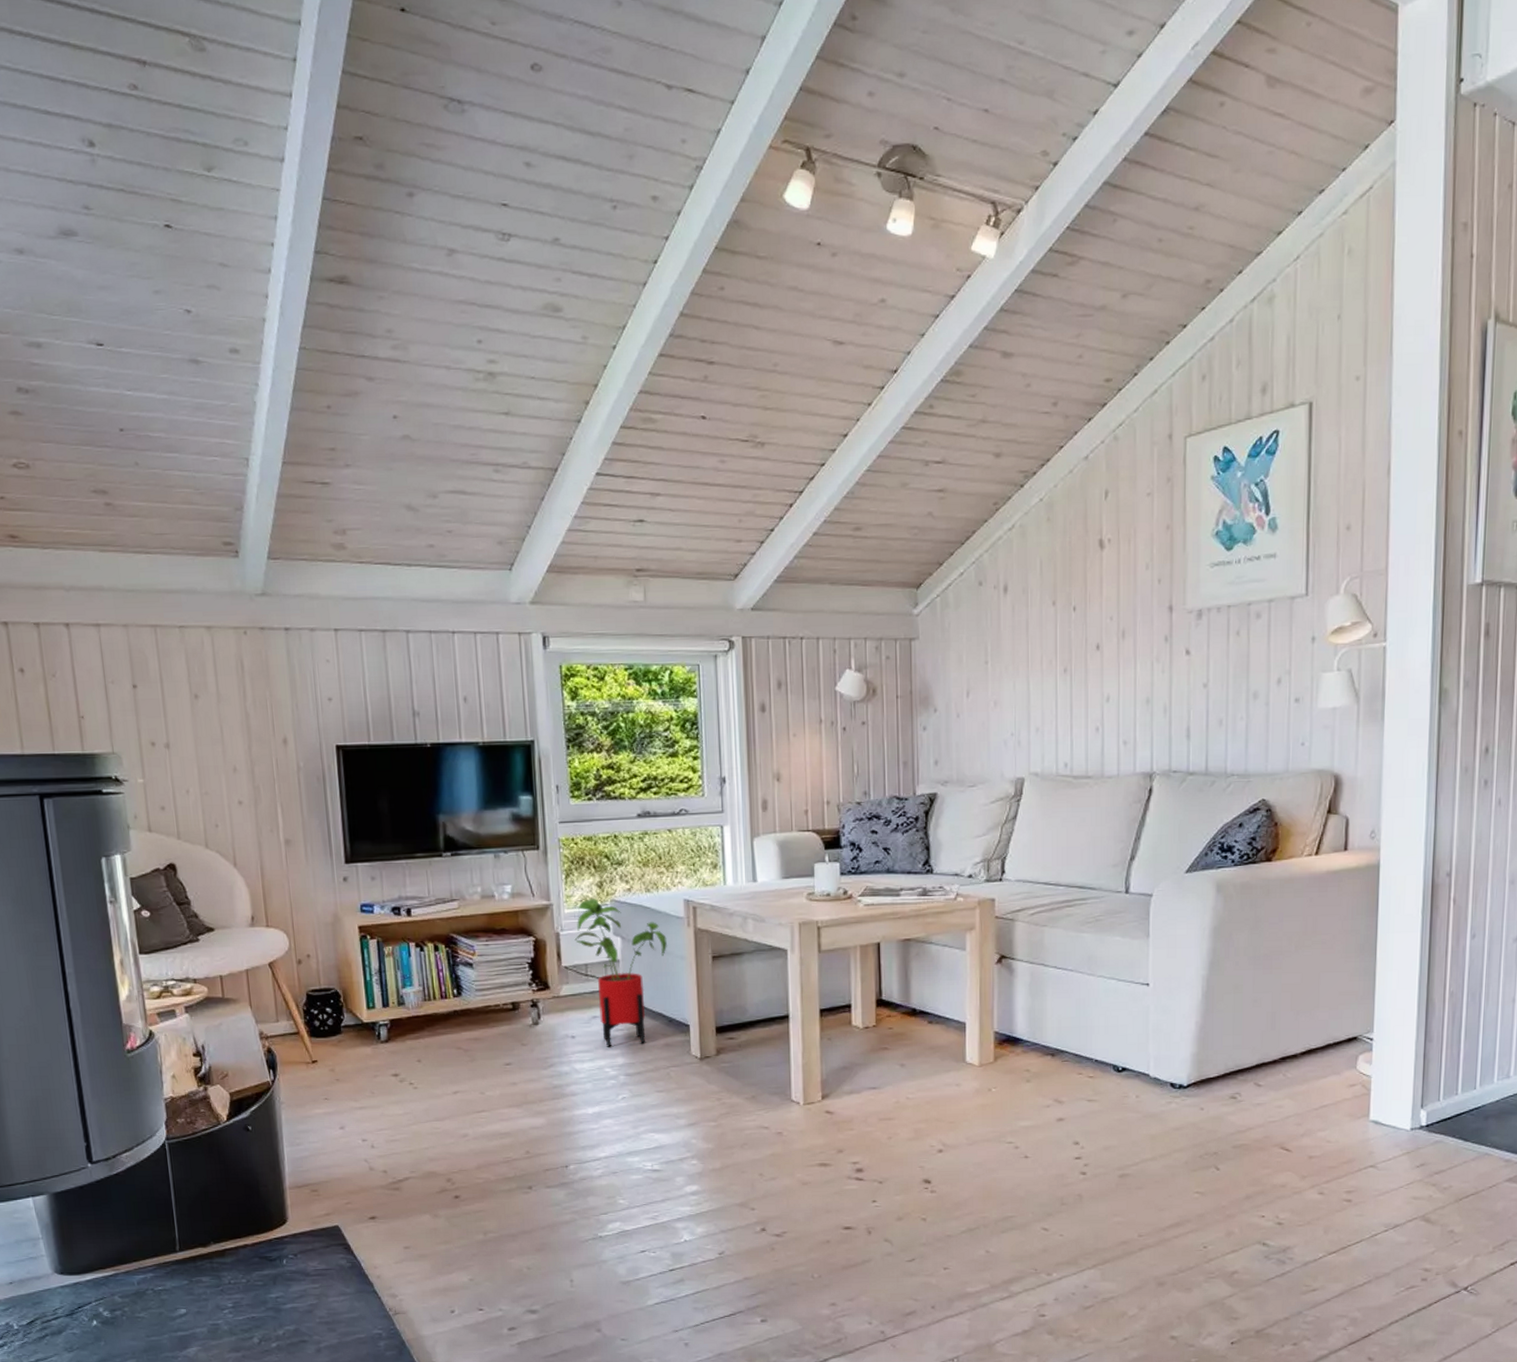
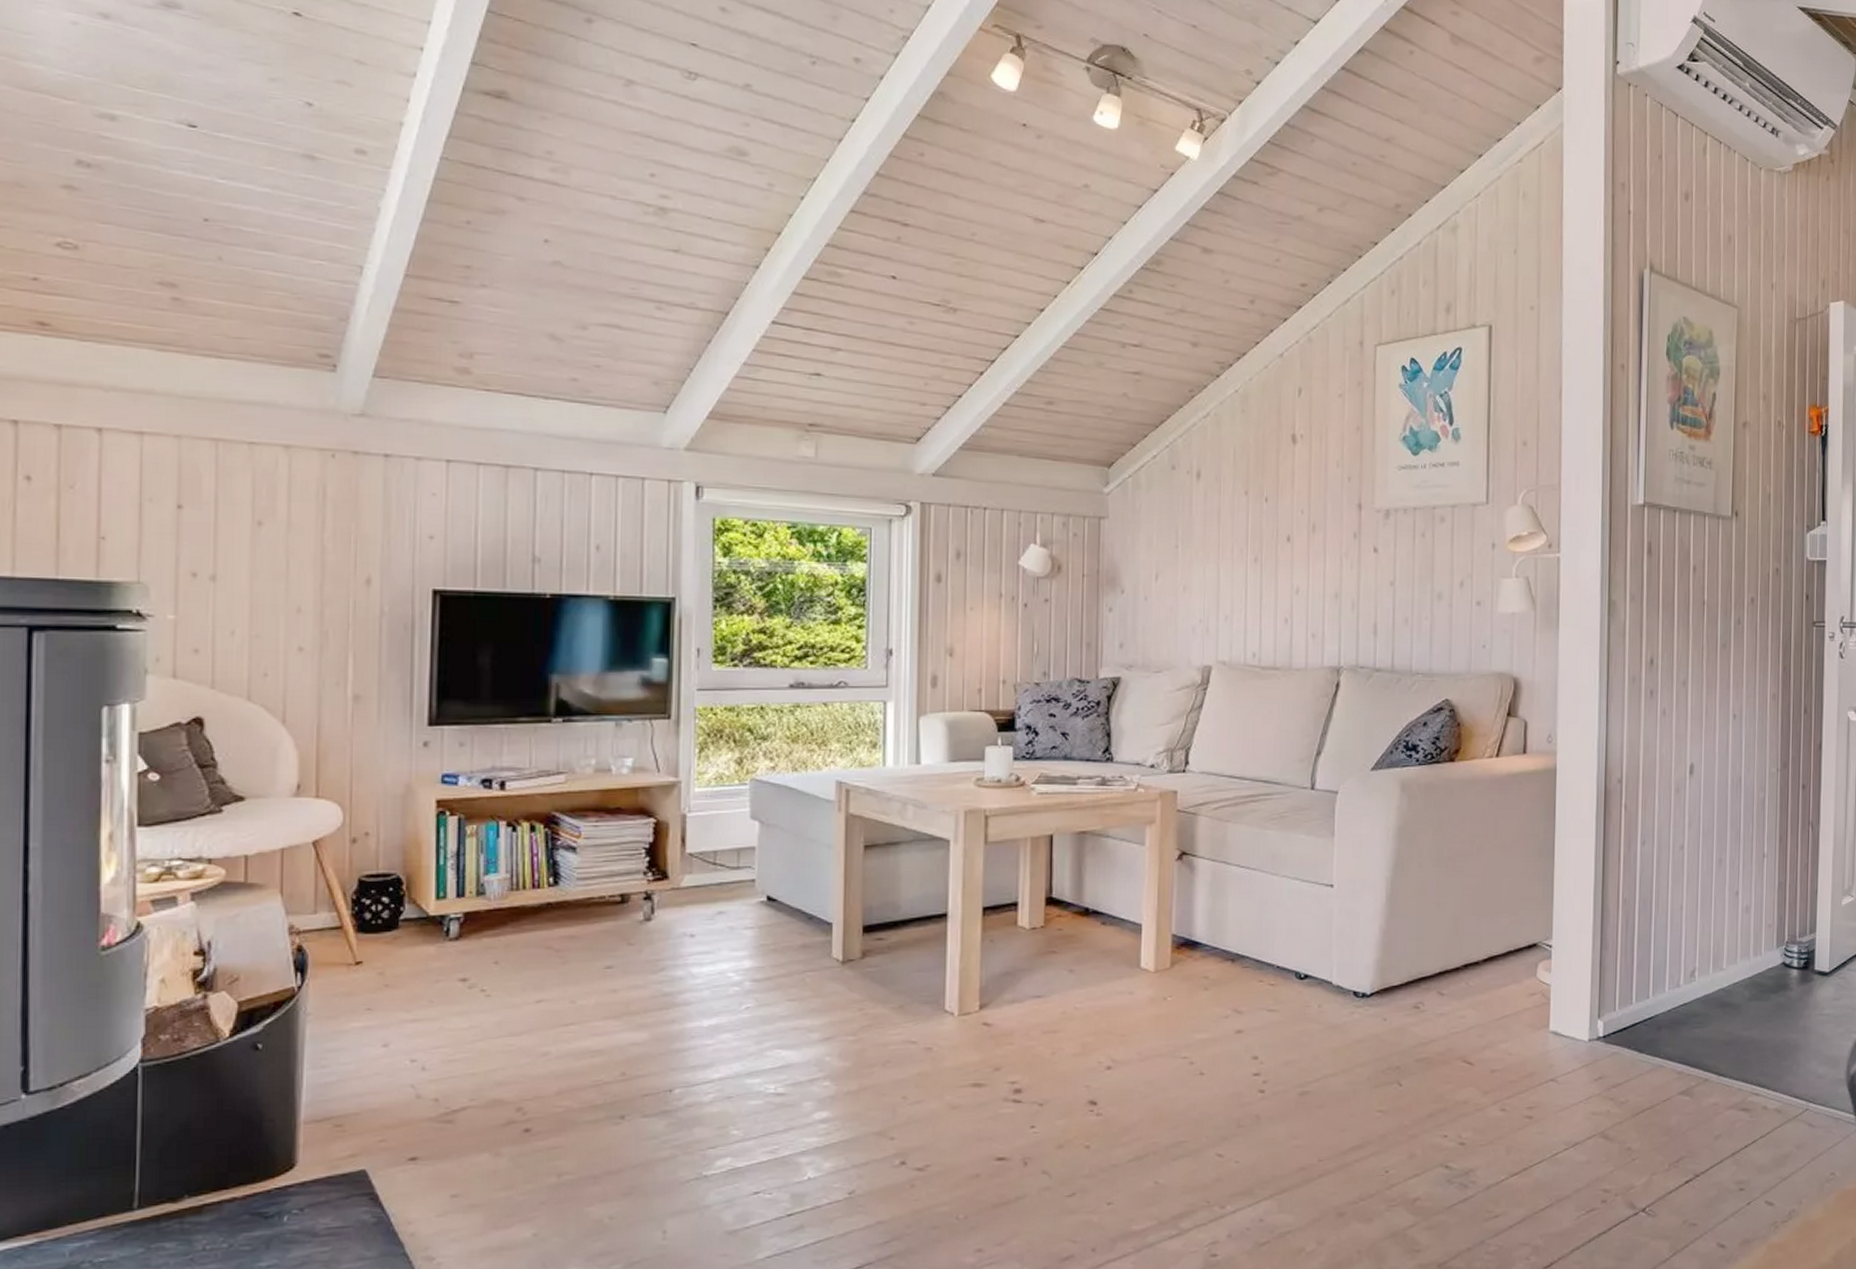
house plant: present [574,899,667,1047] -> none [703,777,813,948]

